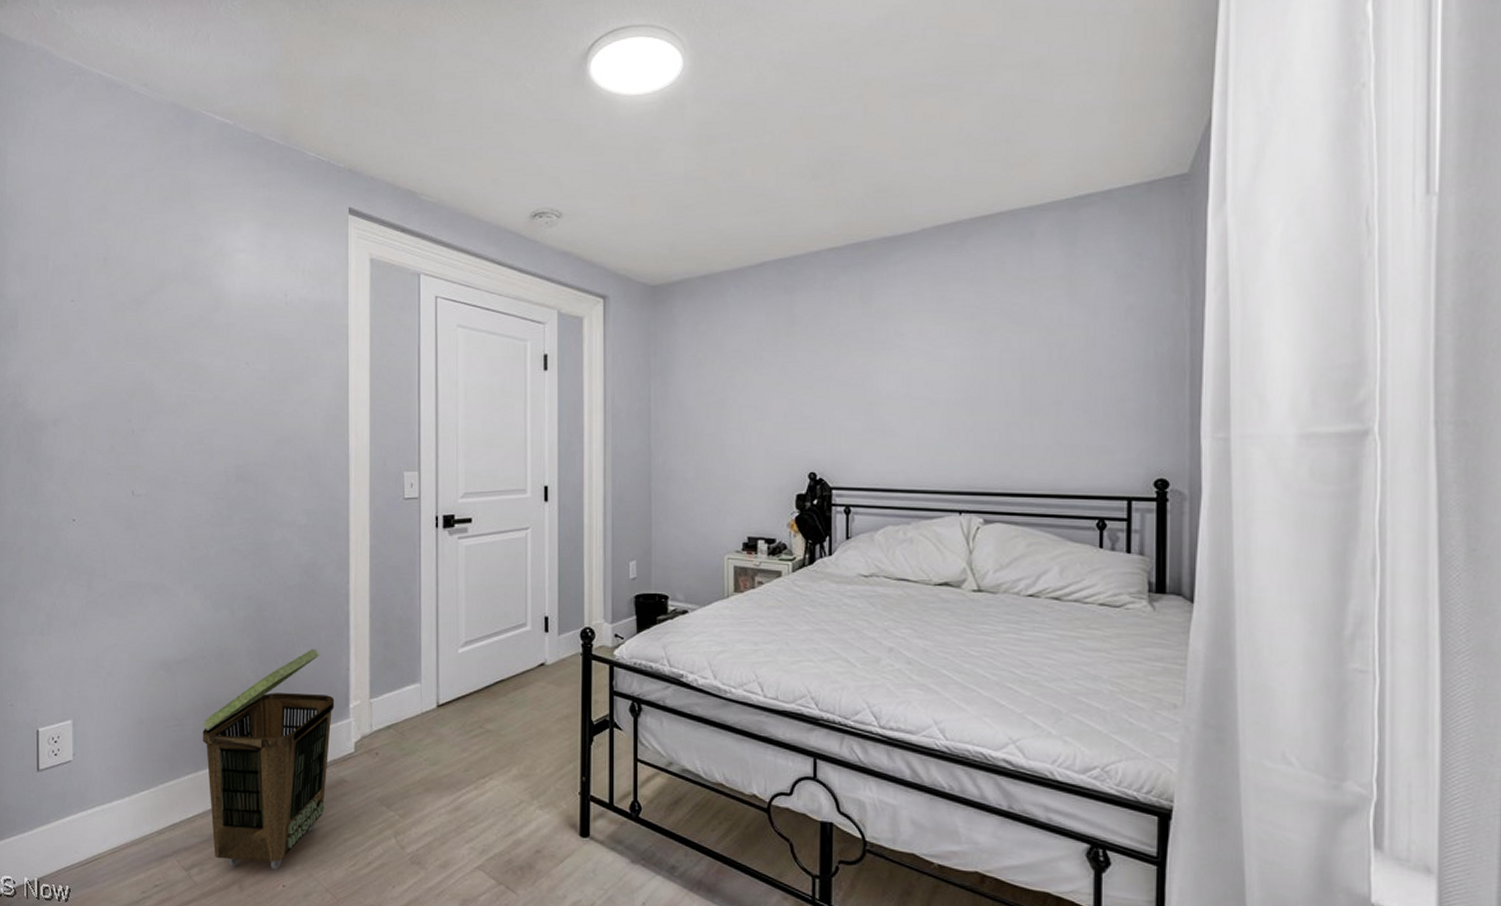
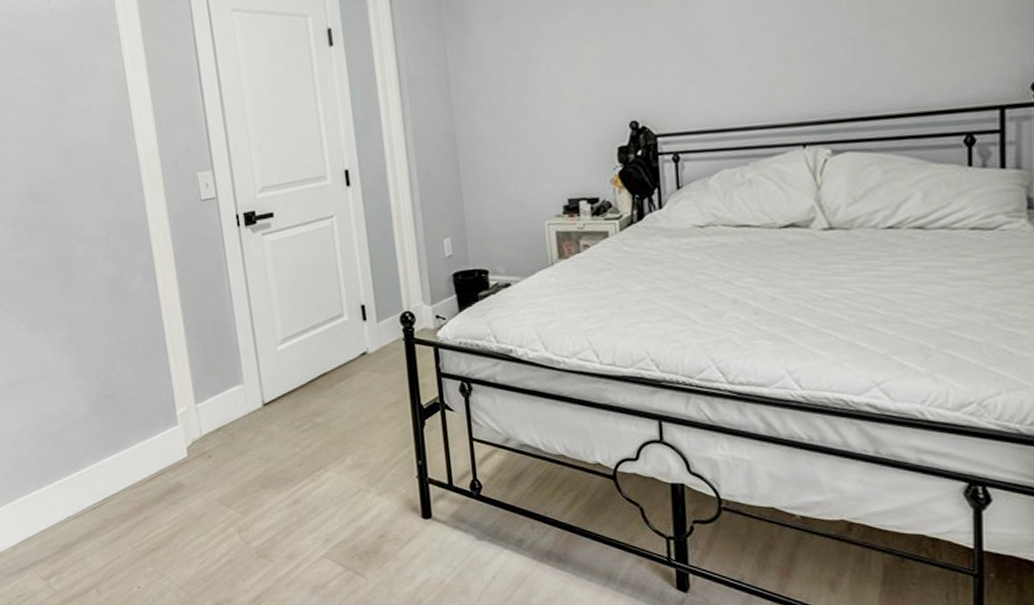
laundry basket: present [202,649,335,870] -> none [38,361,167,573]

